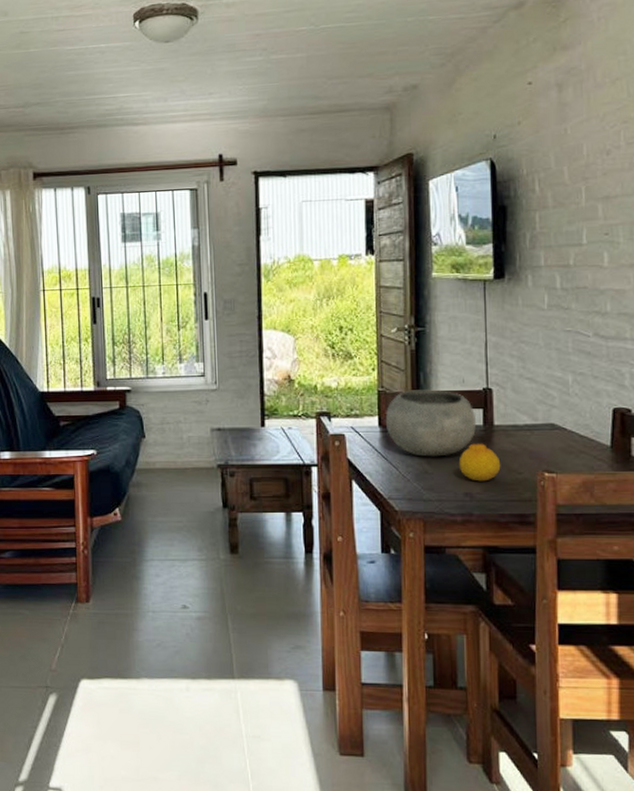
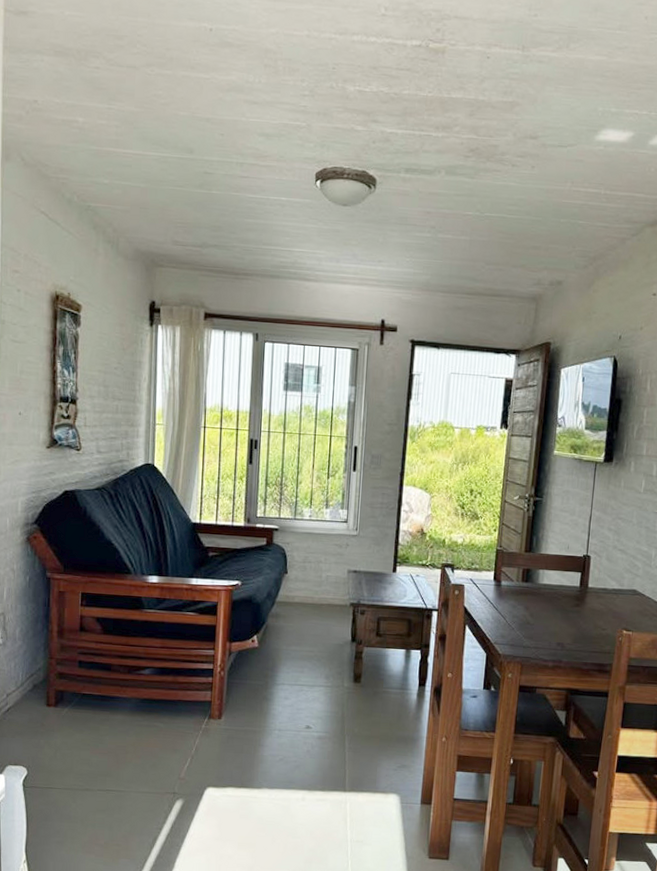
bowl: present [385,389,476,457] -> none [499,551,574,611]
fruit: present [458,443,501,482] -> none [555,601,590,634]

